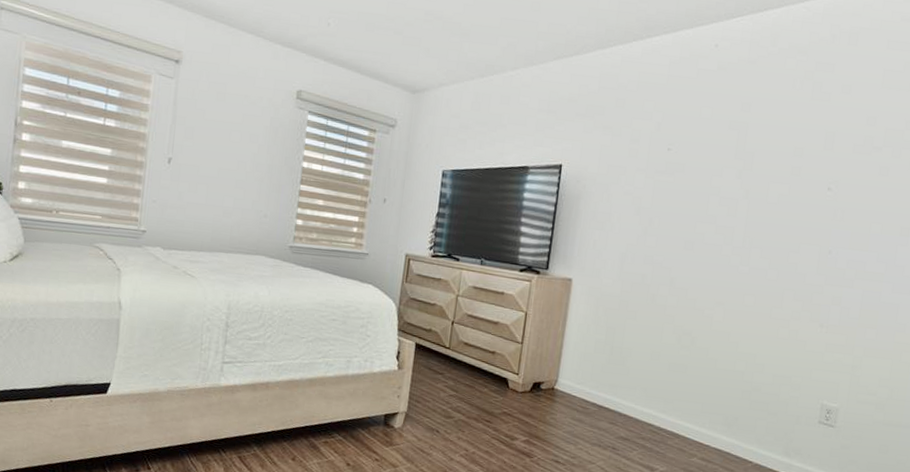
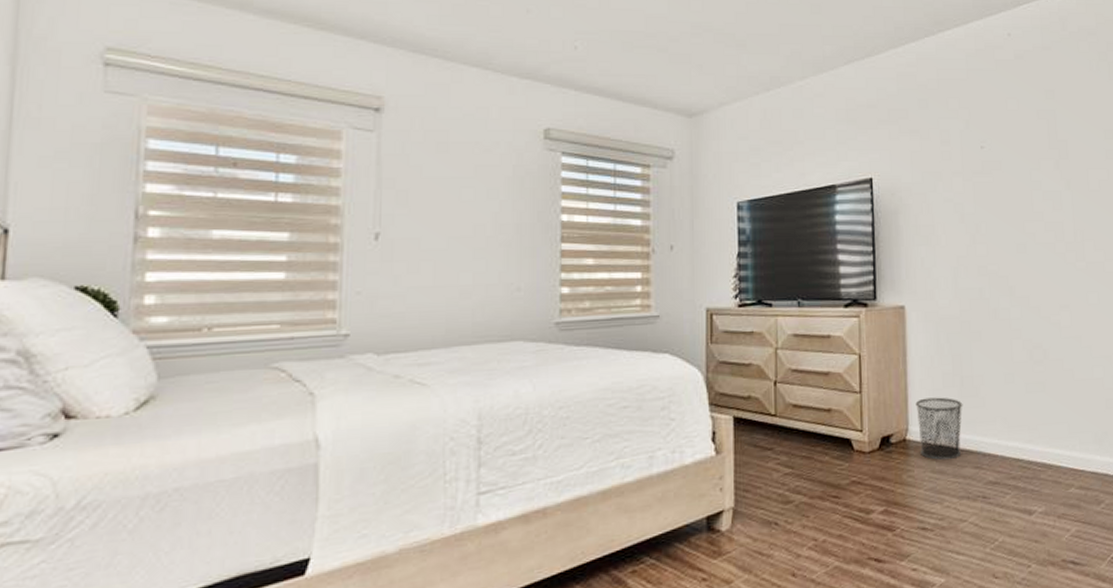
waste bin: none [565,358,609,413] -> present [915,397,963,461]

